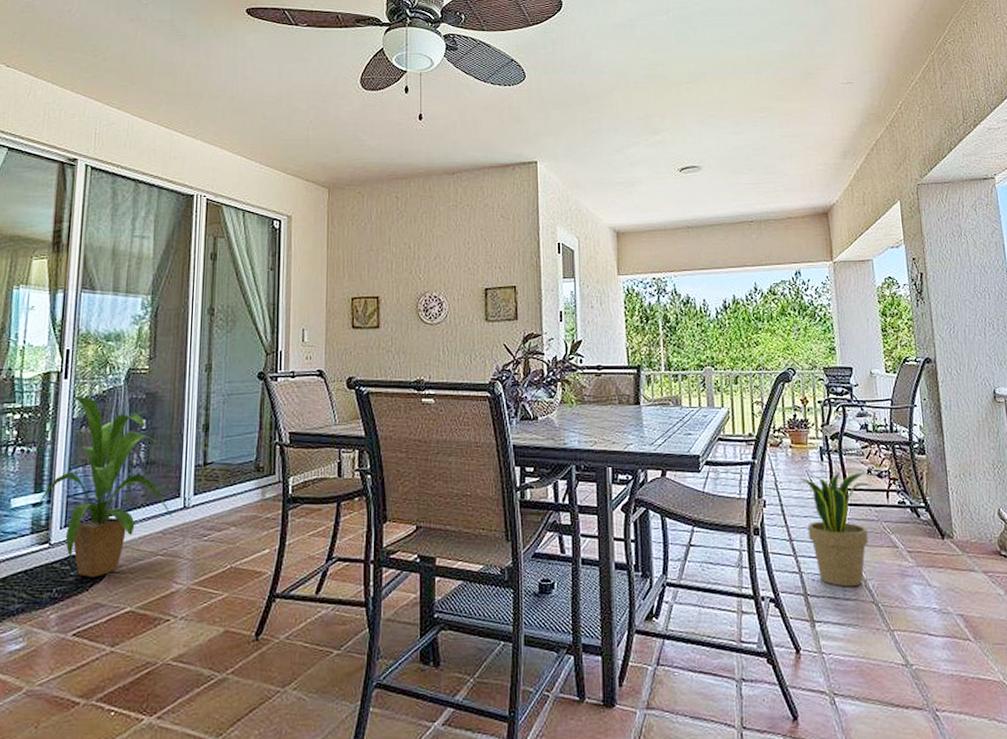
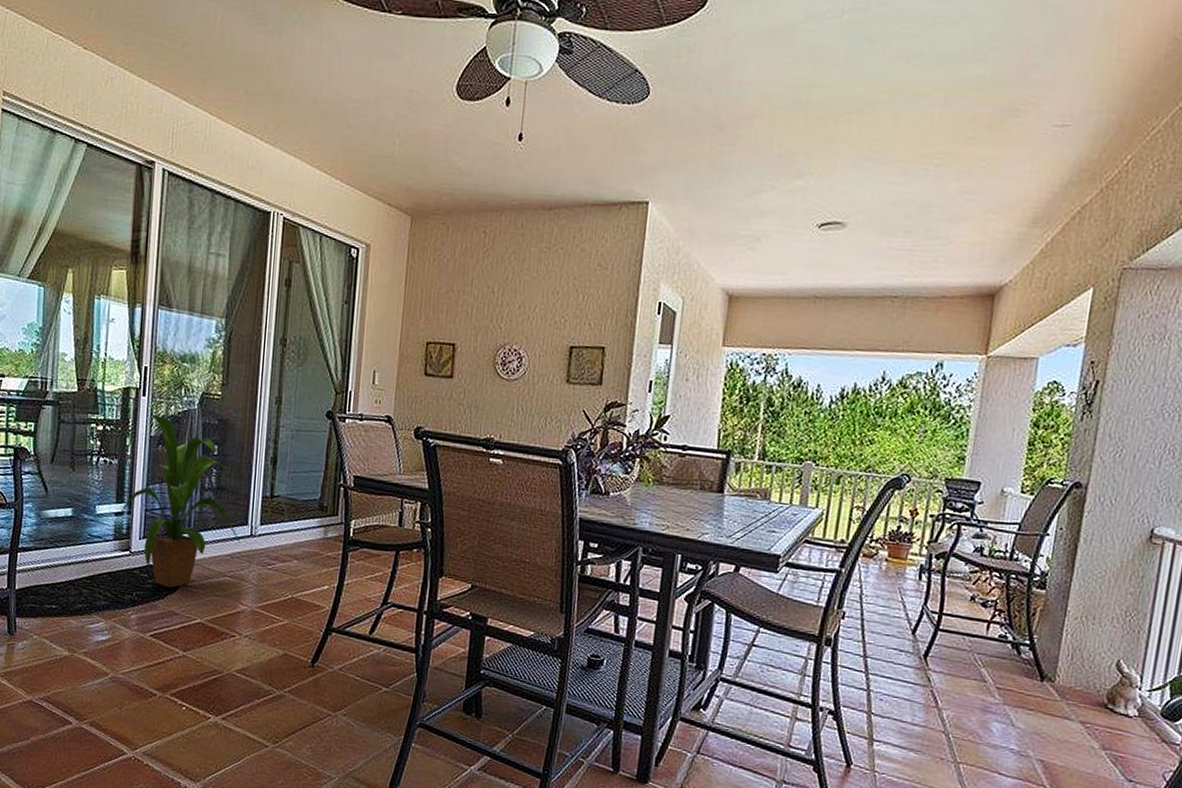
potted plant: present [799,472,873,587] -> none [886,594,973,714]

